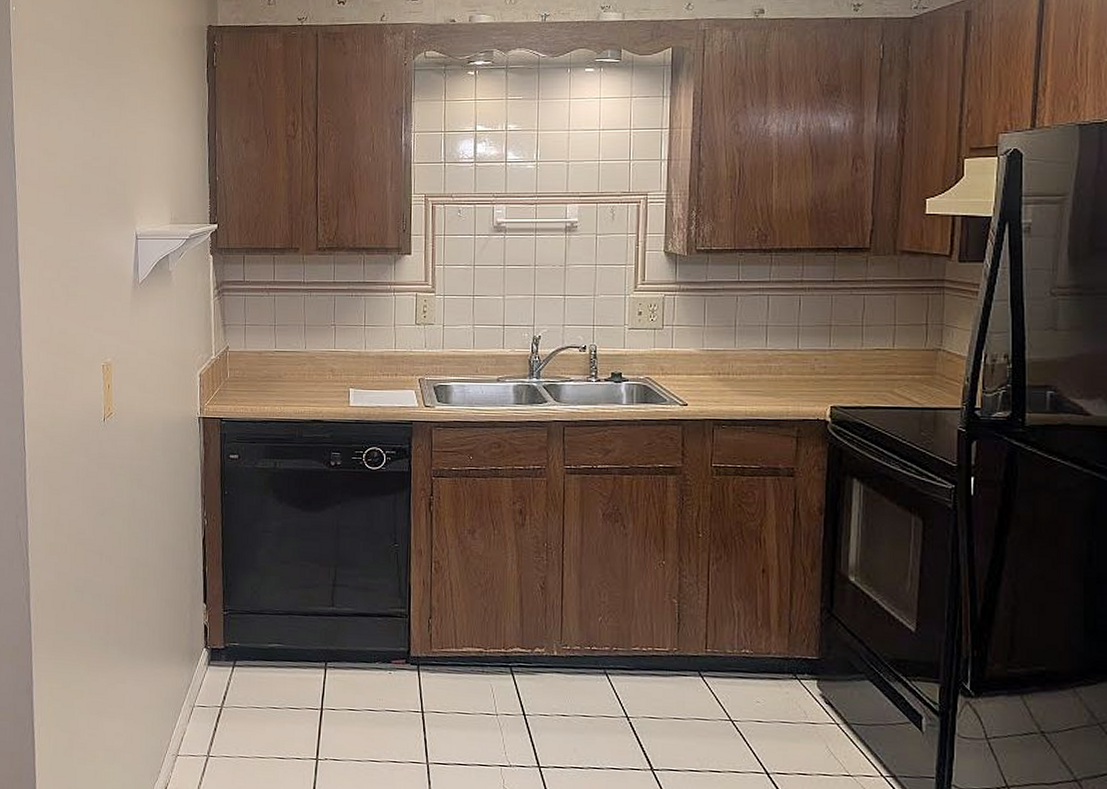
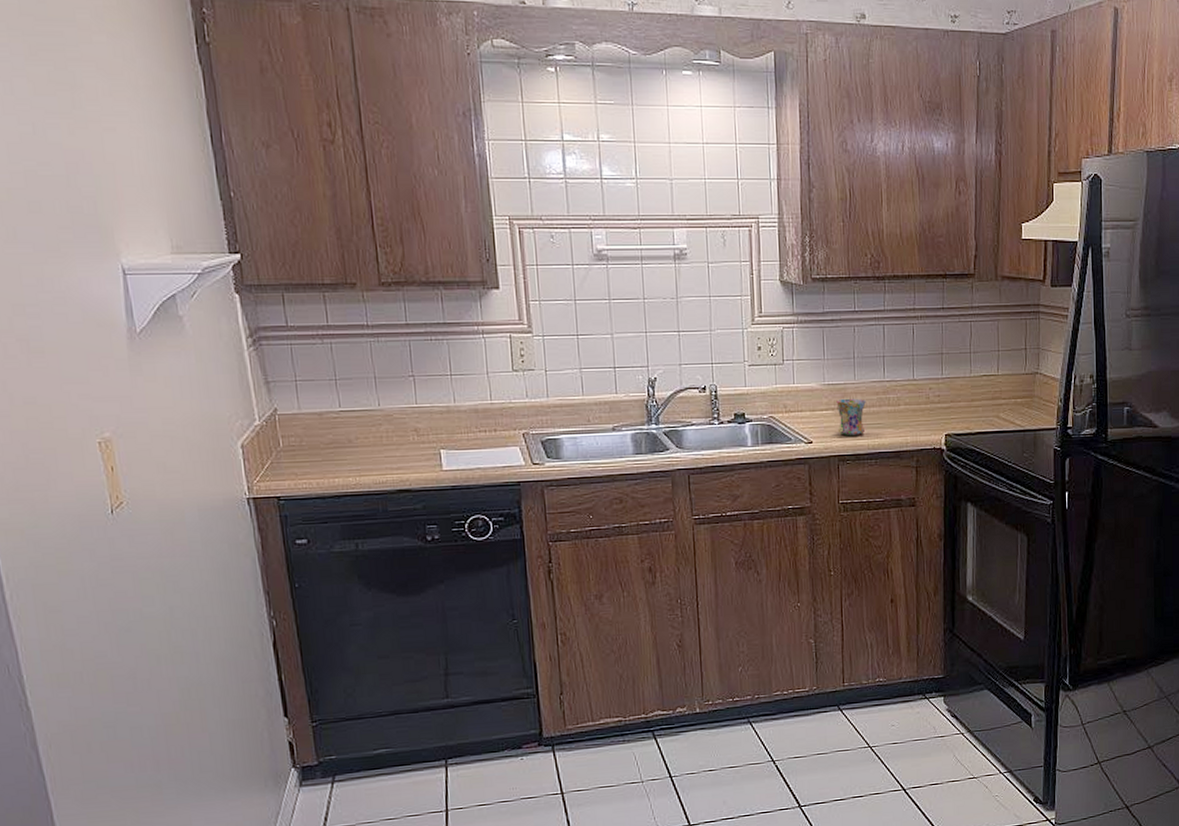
mug: none [714,364,746,401] -> present [836,398,866,435]

